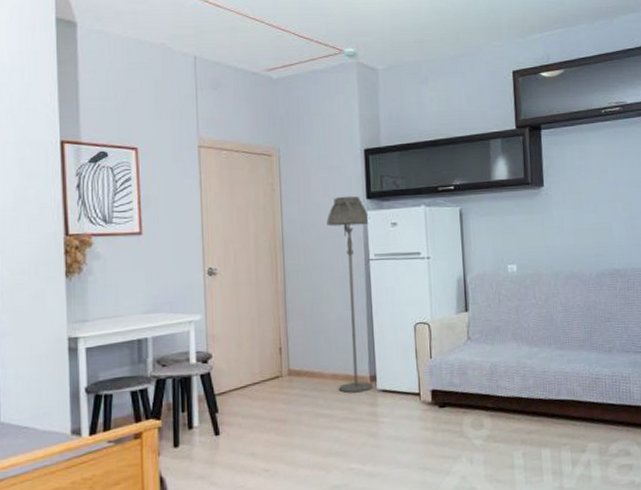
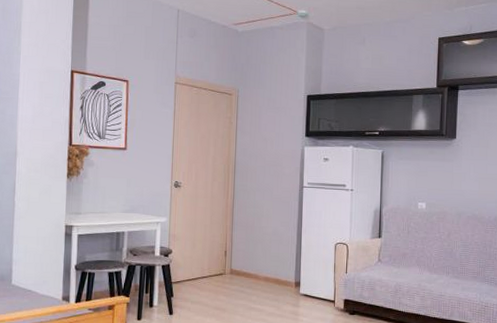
floor lamp: present [327,196,374,393] -> none [270,132,307,294]

